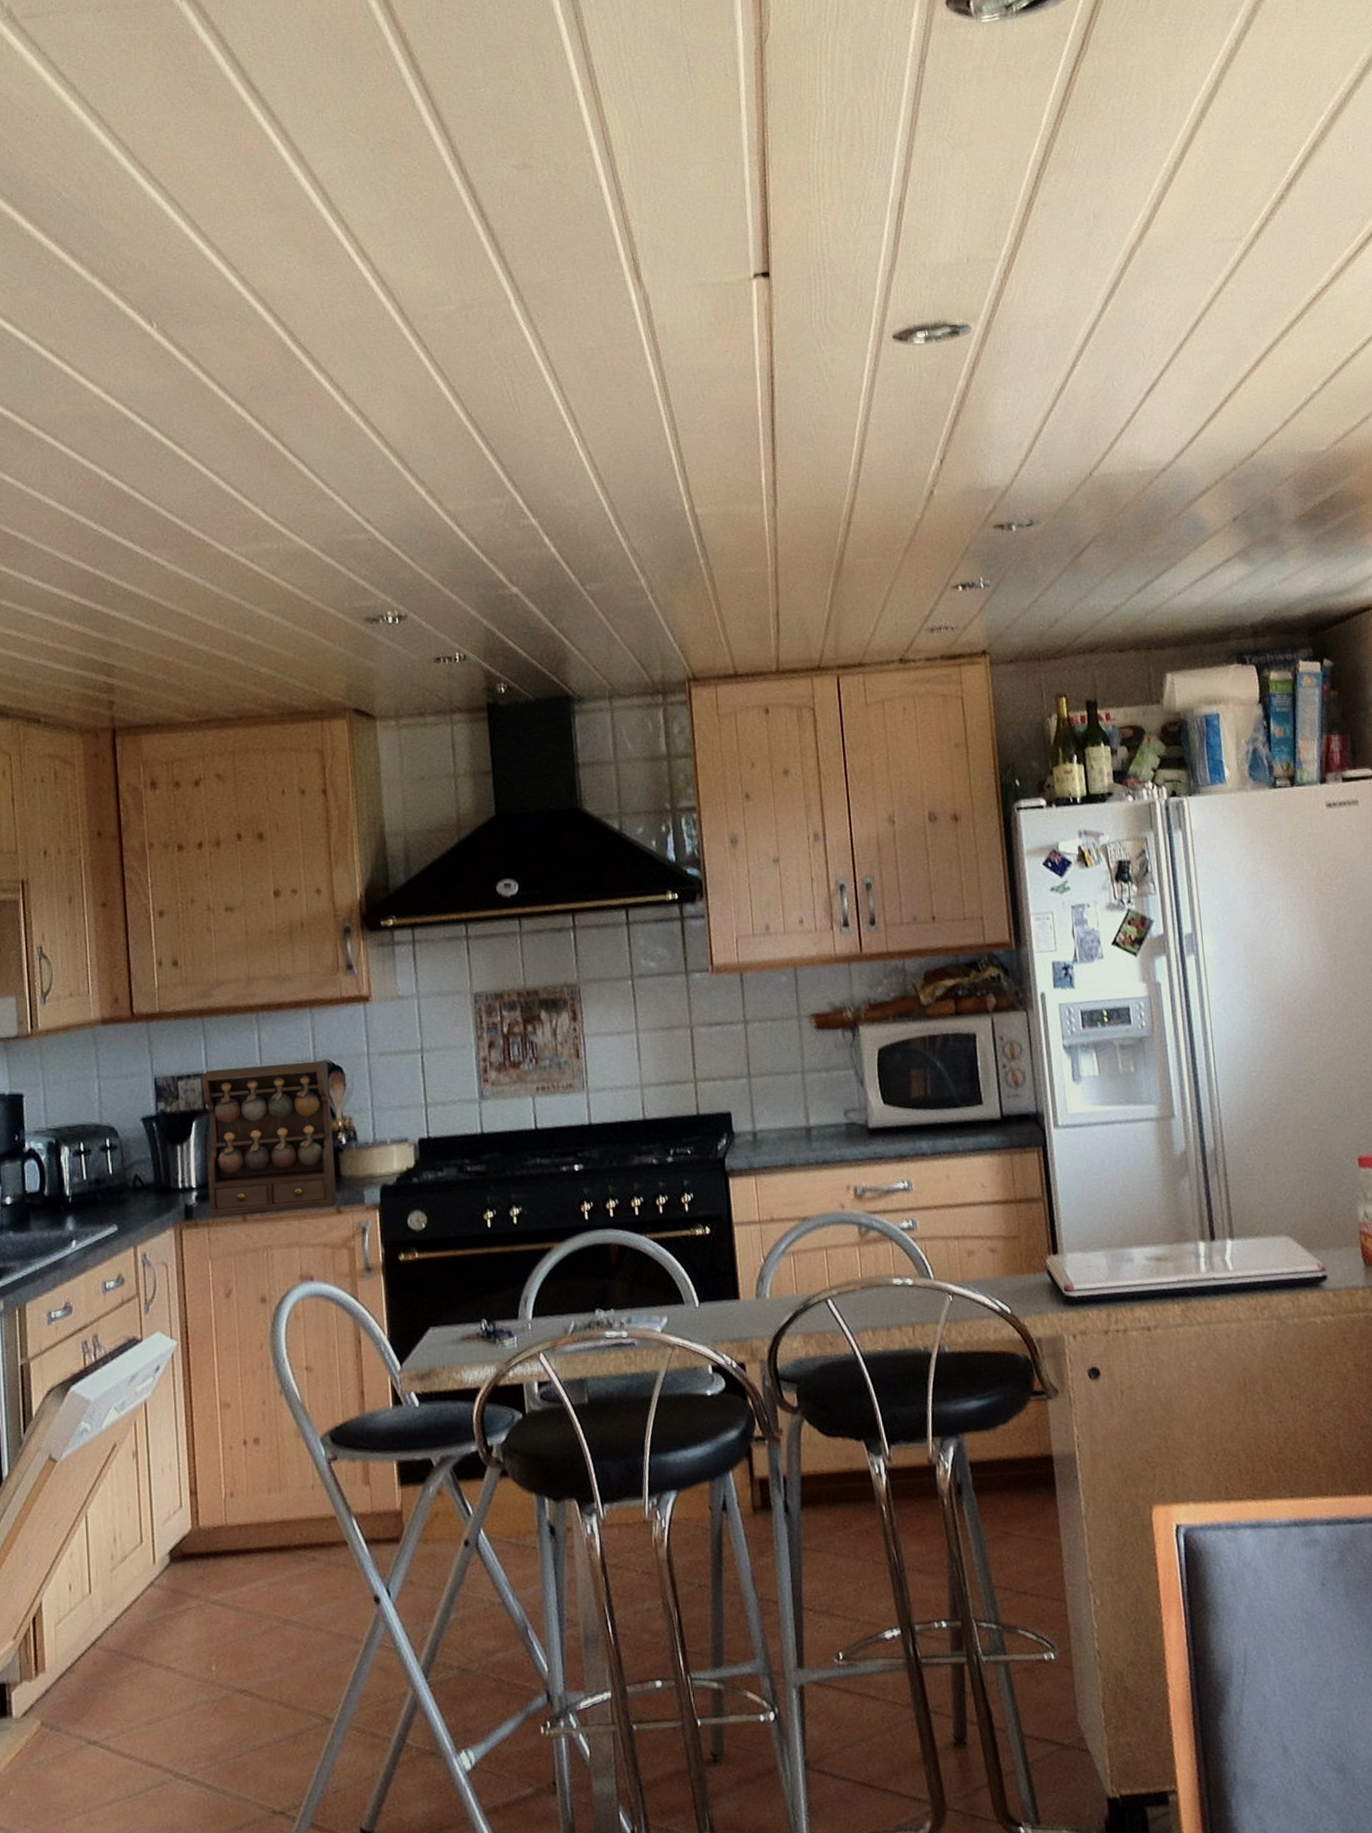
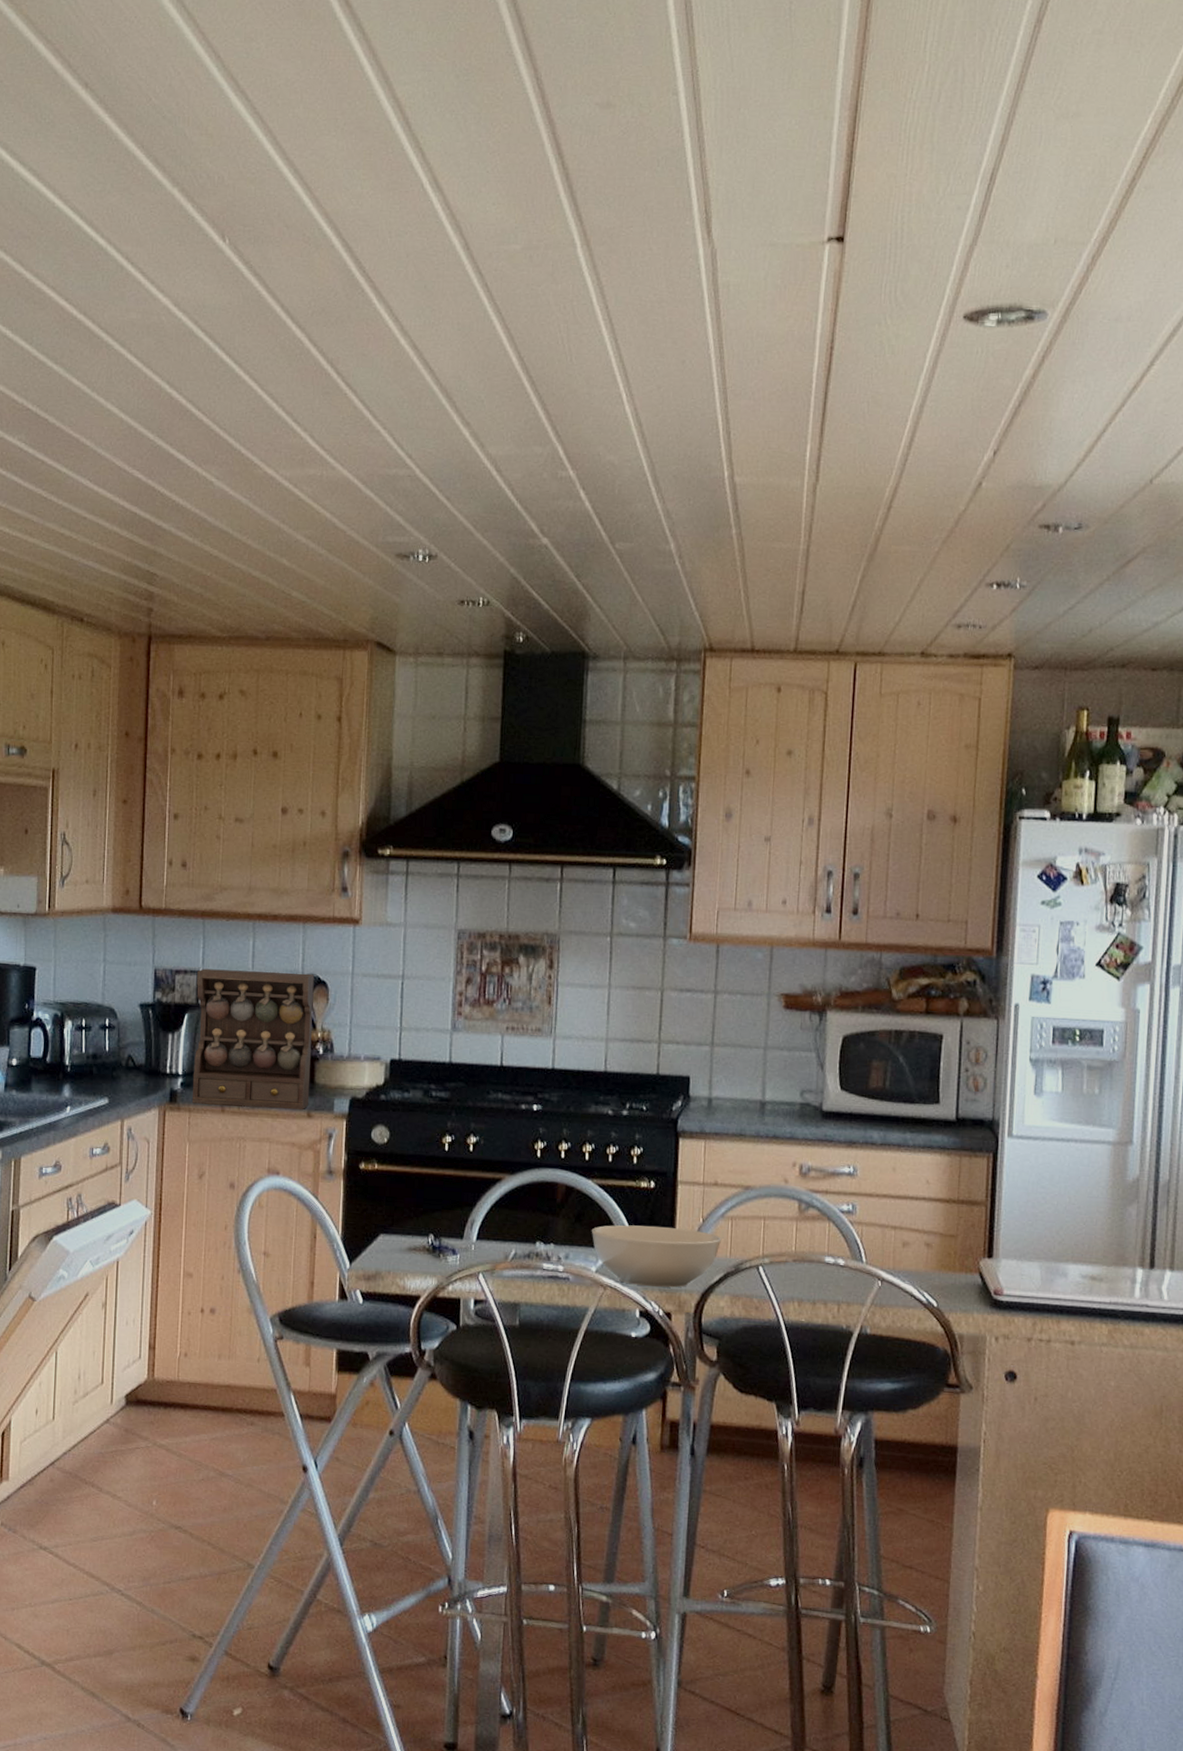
bowl: none [651,1271,786,1340] -> present [591,1225,722,1288]

